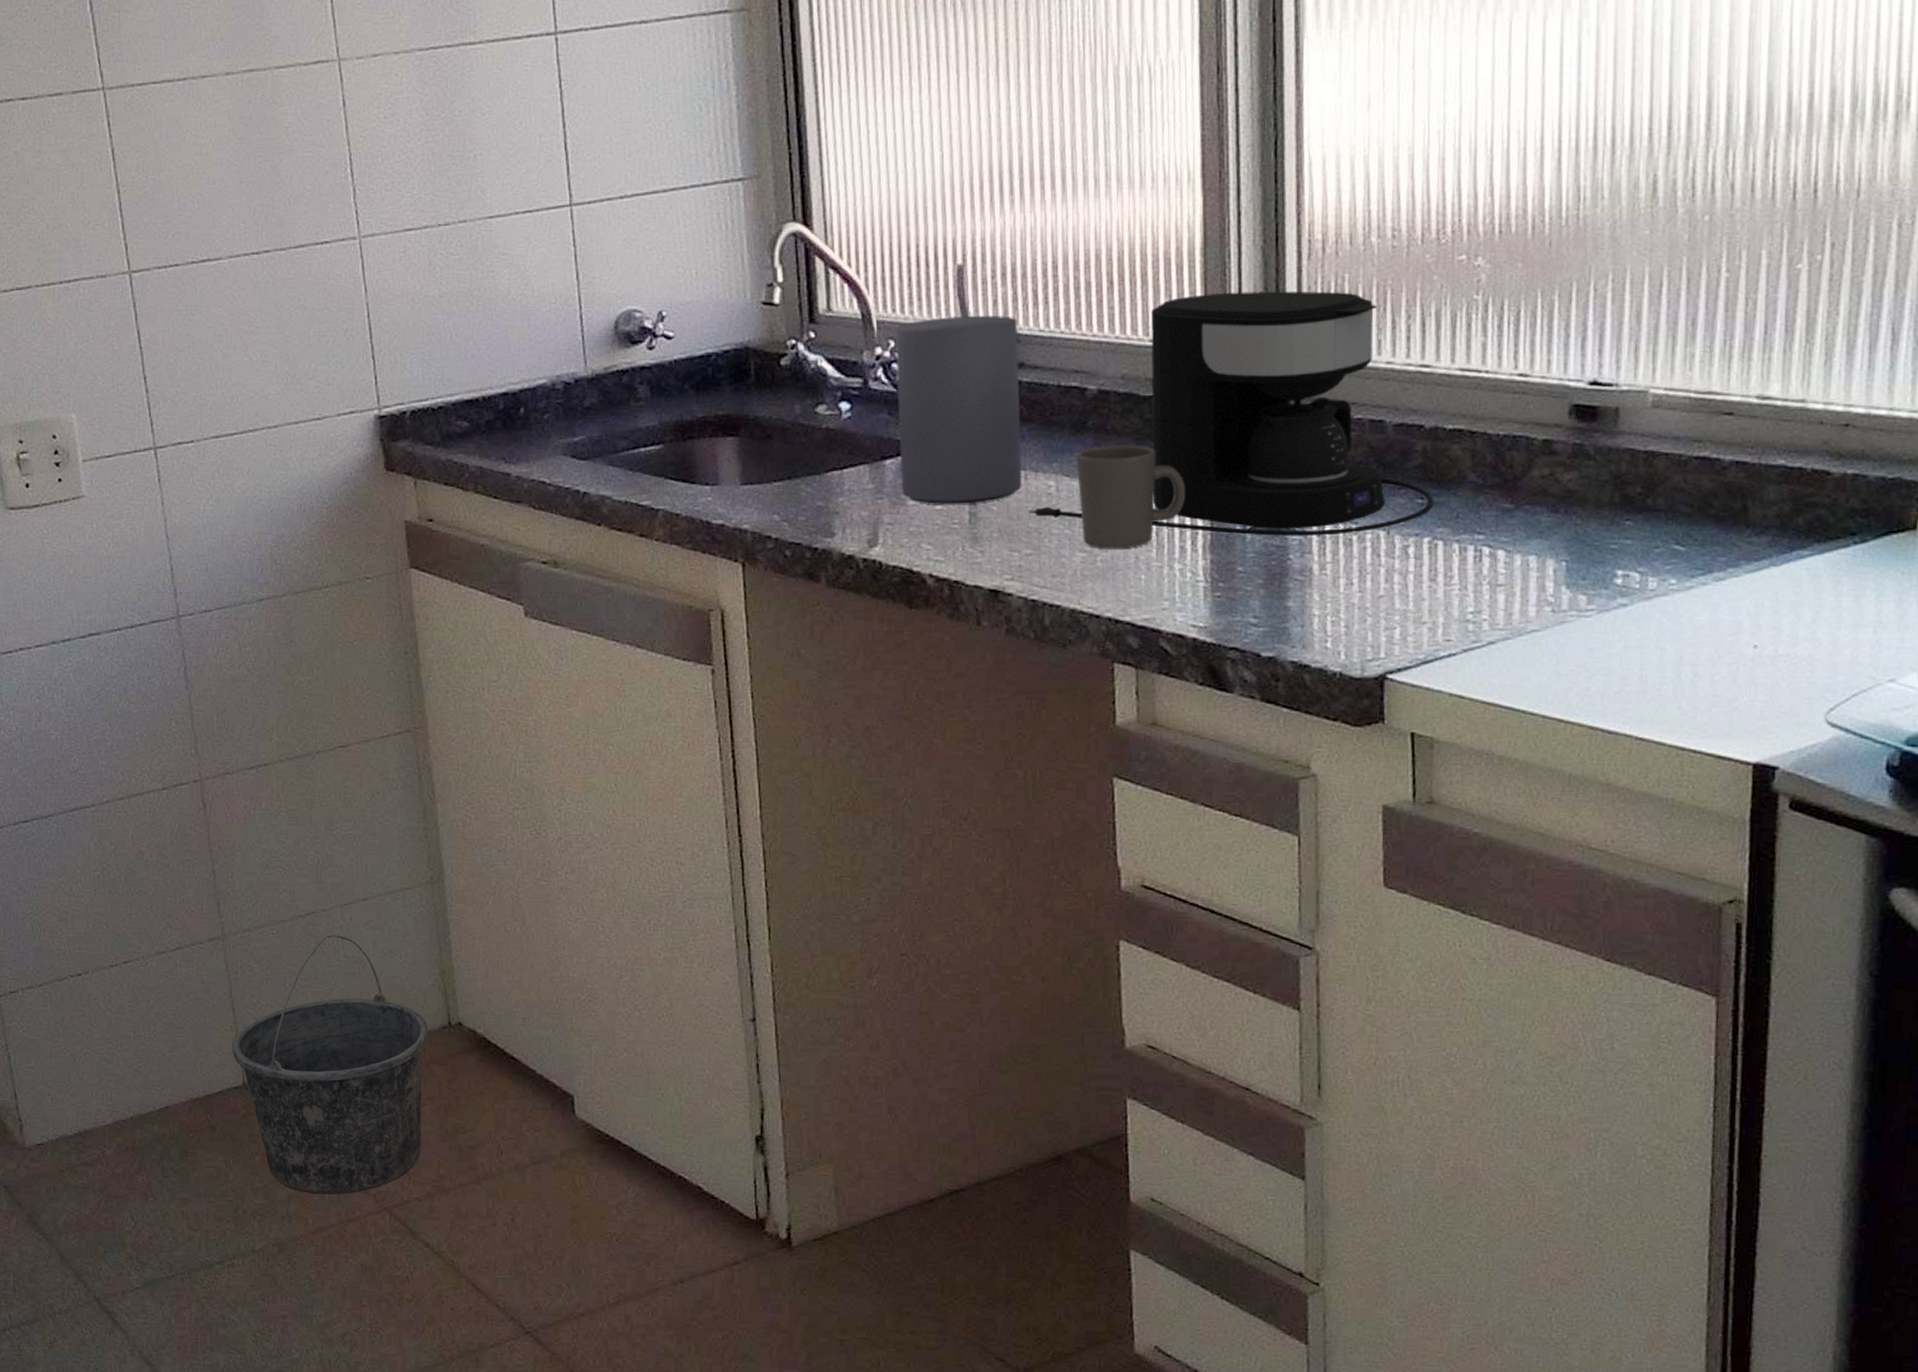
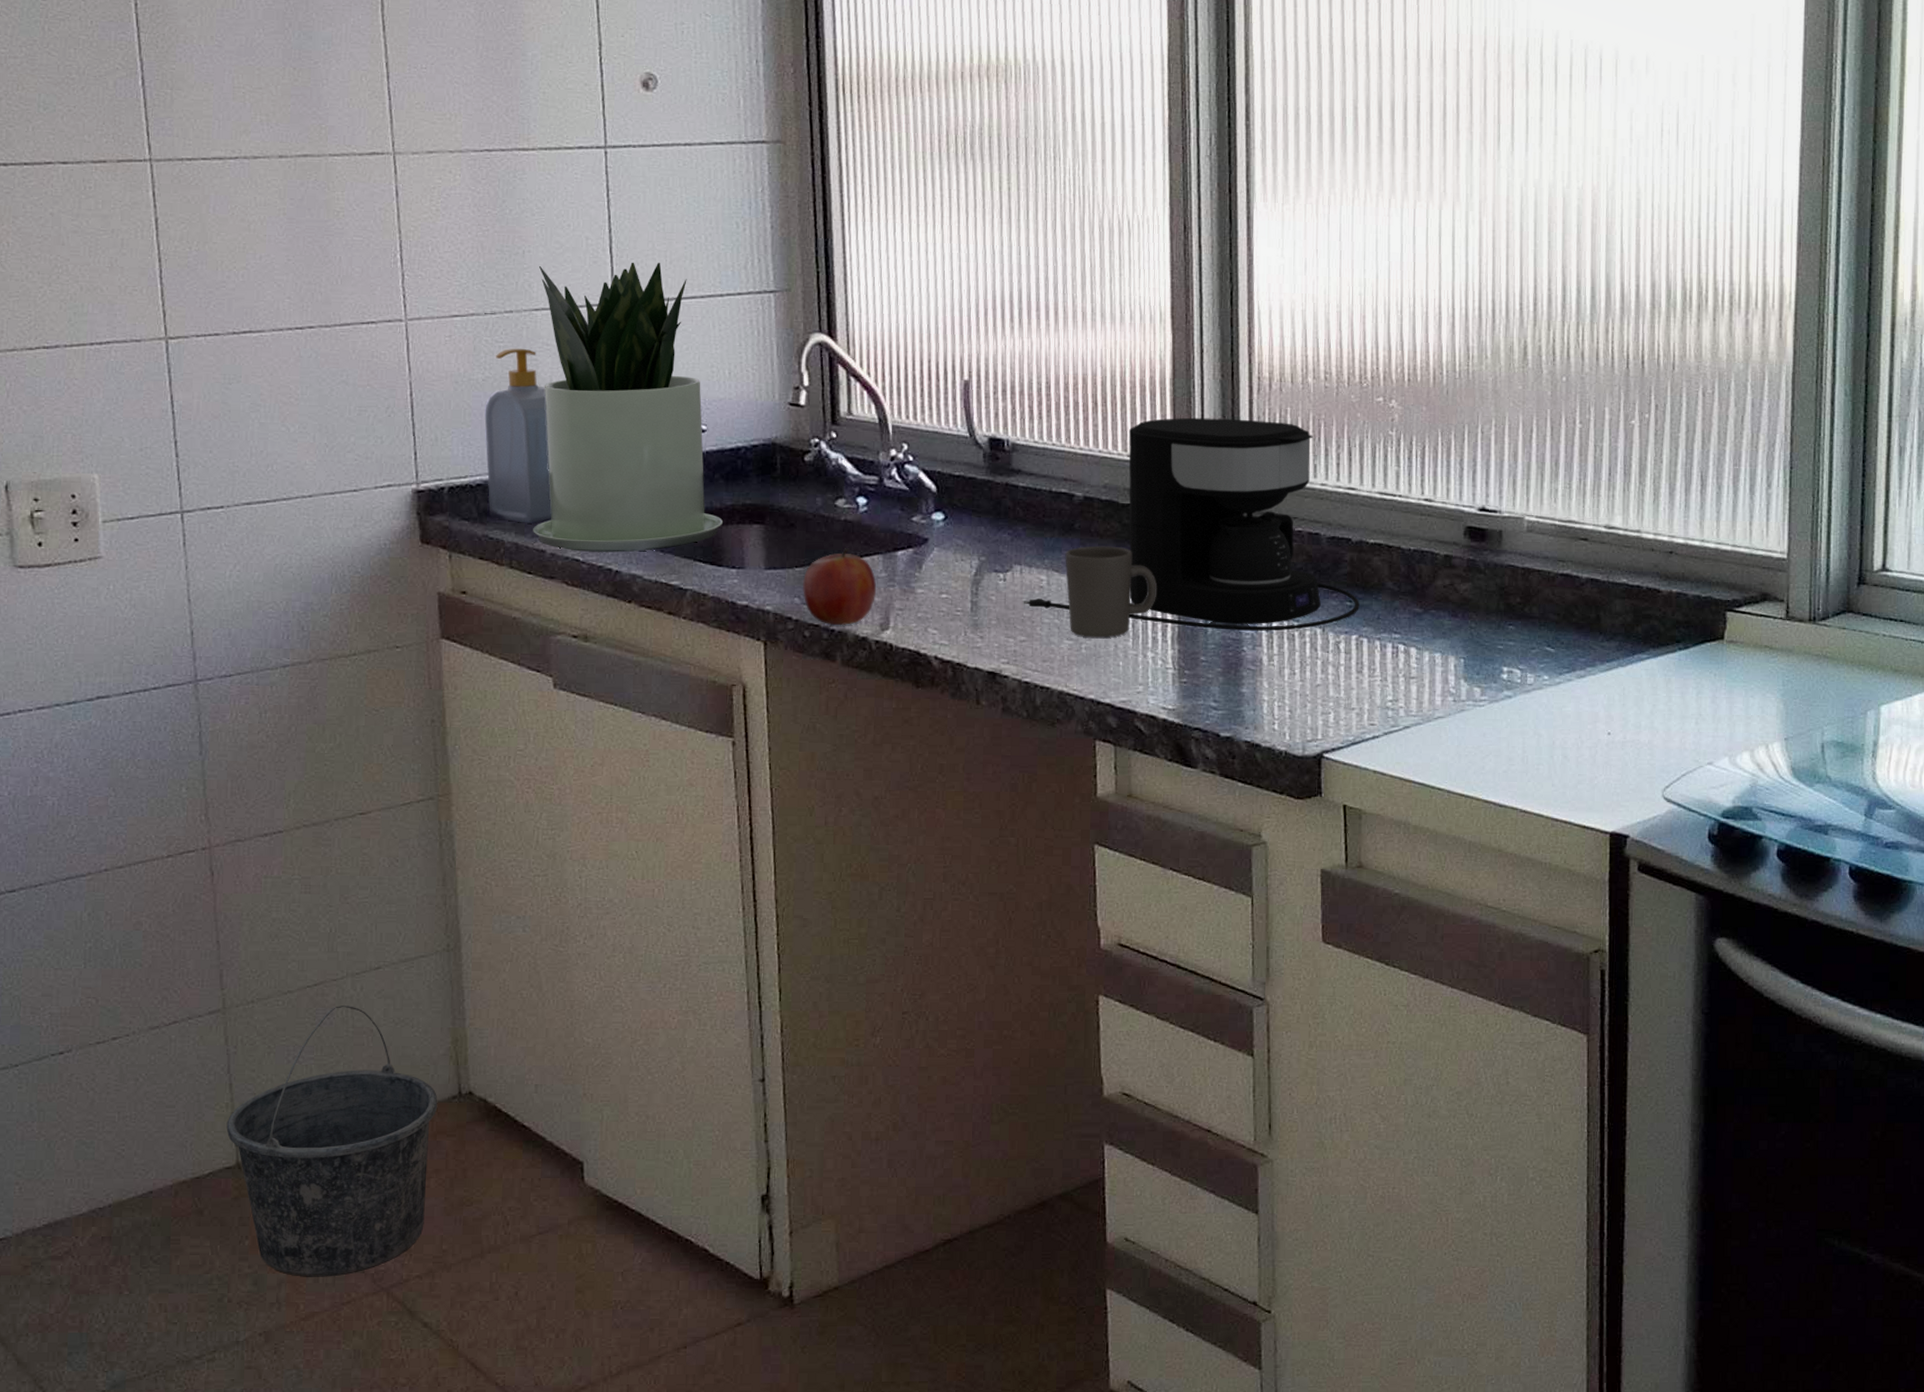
soap bottle: none [443,259,515,446] -> present [484,348,551,524]
planter: none [492,157,695,473] -> present [533,262,724,553]
fruit: none [781,459,862,543] -> present [802,548,876,625]
canister: present [895,315,1022,504] -> none [908,425,1018,594]

